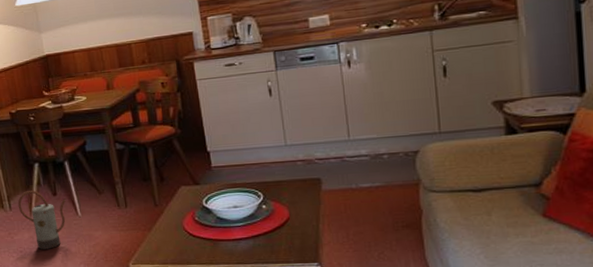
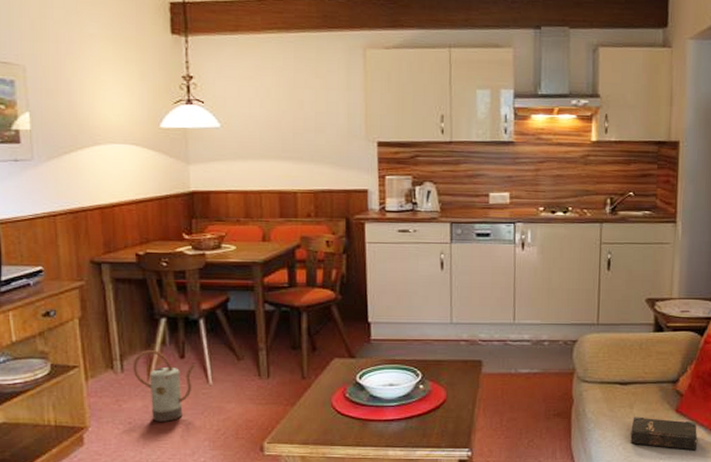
hardback book: none [491,223,575,257] -> present [630,417,698,451]

